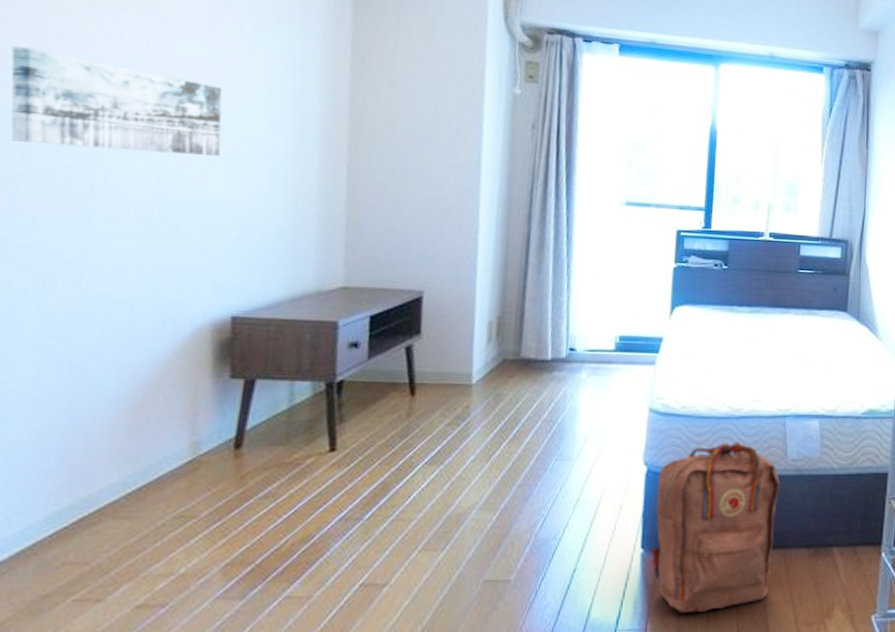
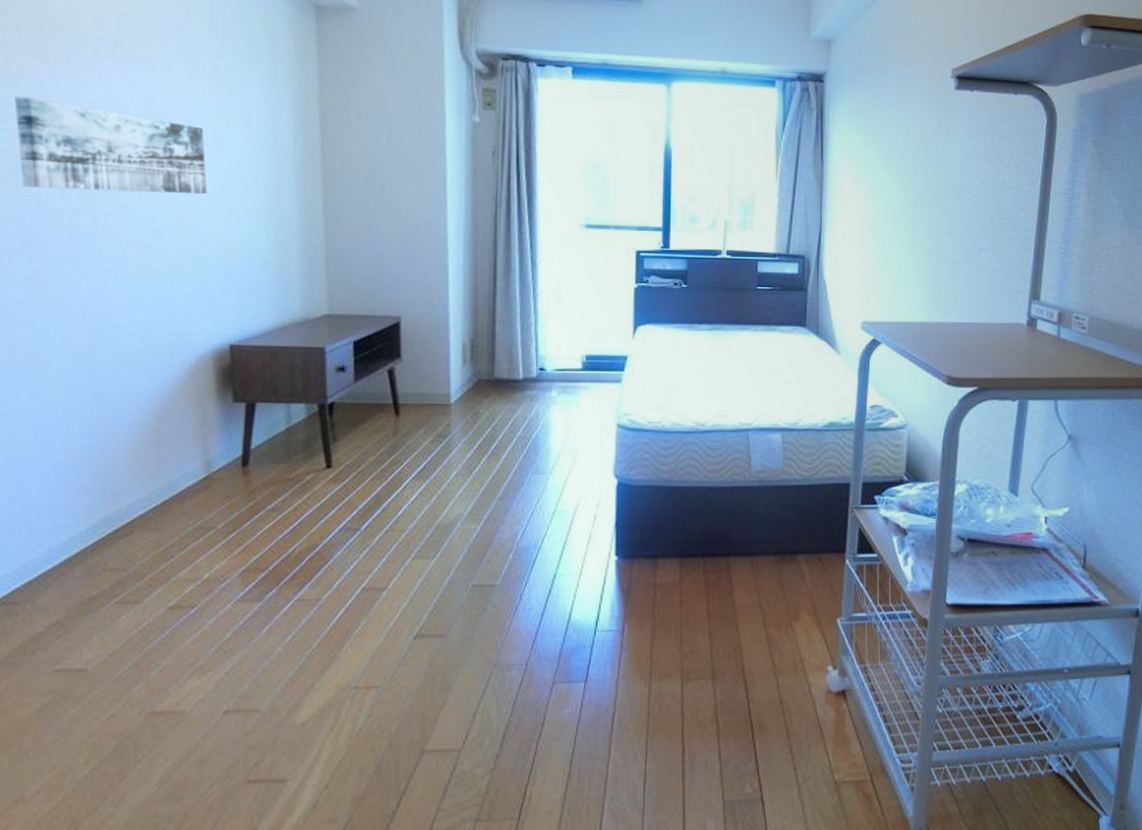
backpack: present [652,442,780,612] -> none [626,455,745,615]

